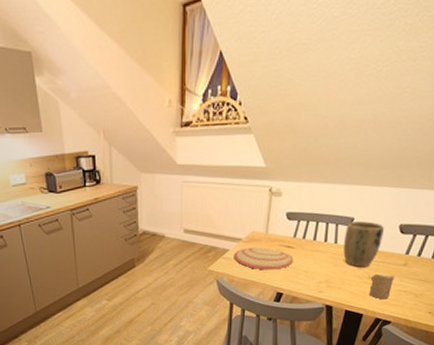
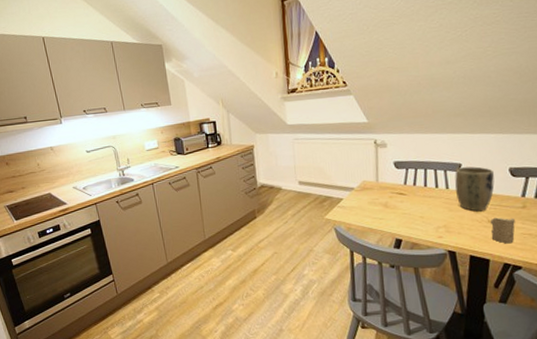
plate: present [234,247,294,270] -> none [348,195,408,217]

